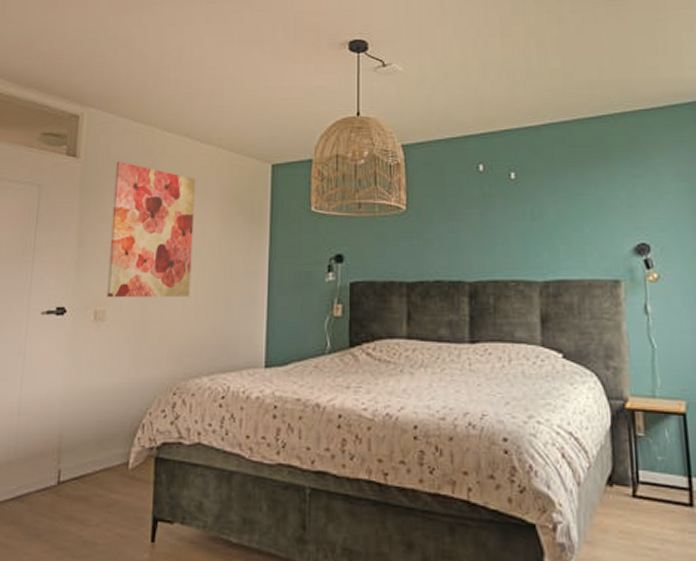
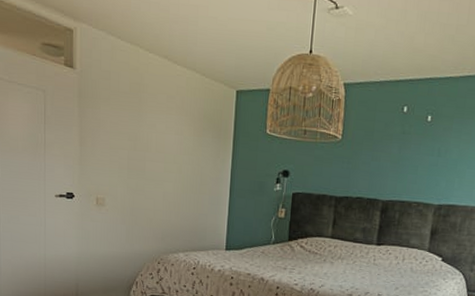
wall art: present [107,161,196,298] -> none [105,75,174,193]

